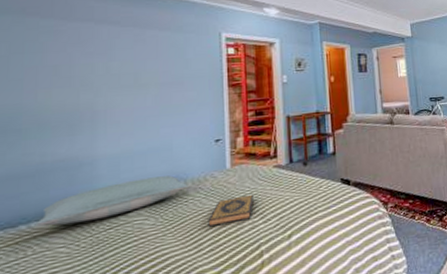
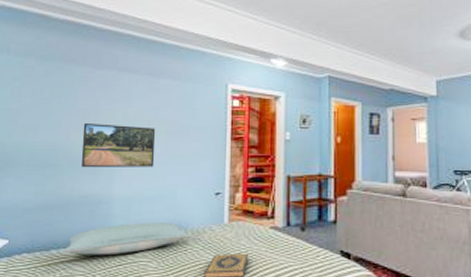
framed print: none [53,80,145,130] -> present [81,122,156,168]

